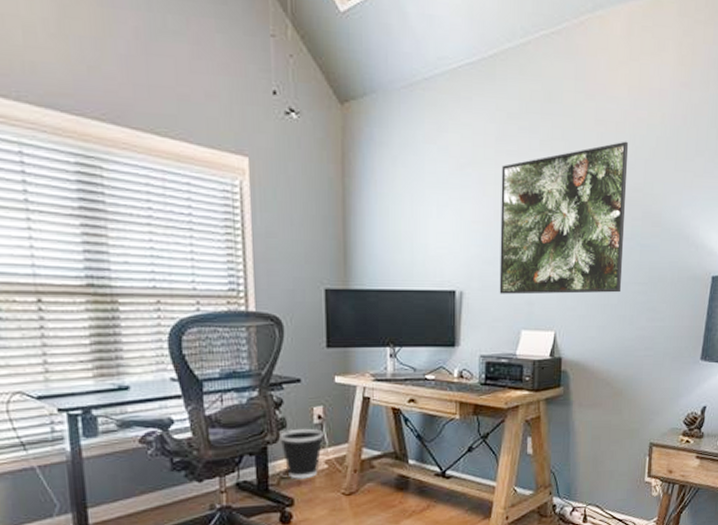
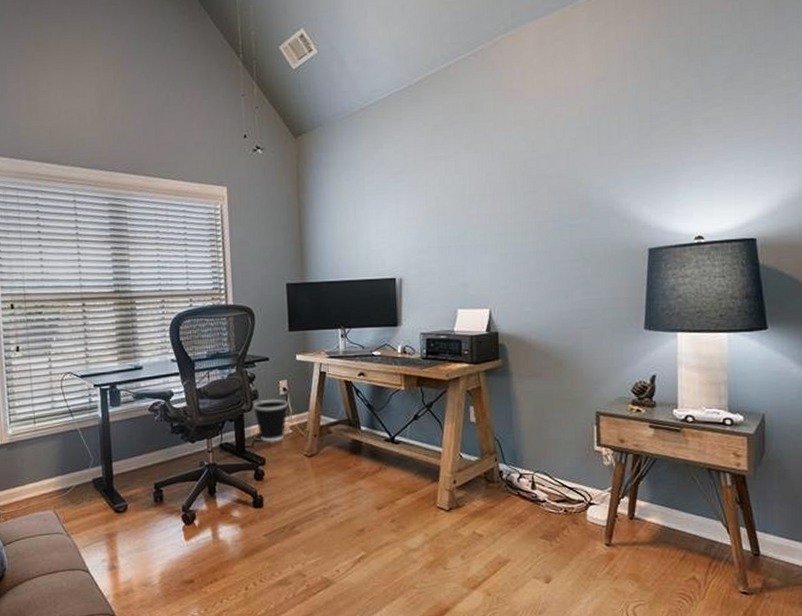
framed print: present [499,141,629,295] -> none [431,135,553,279]

